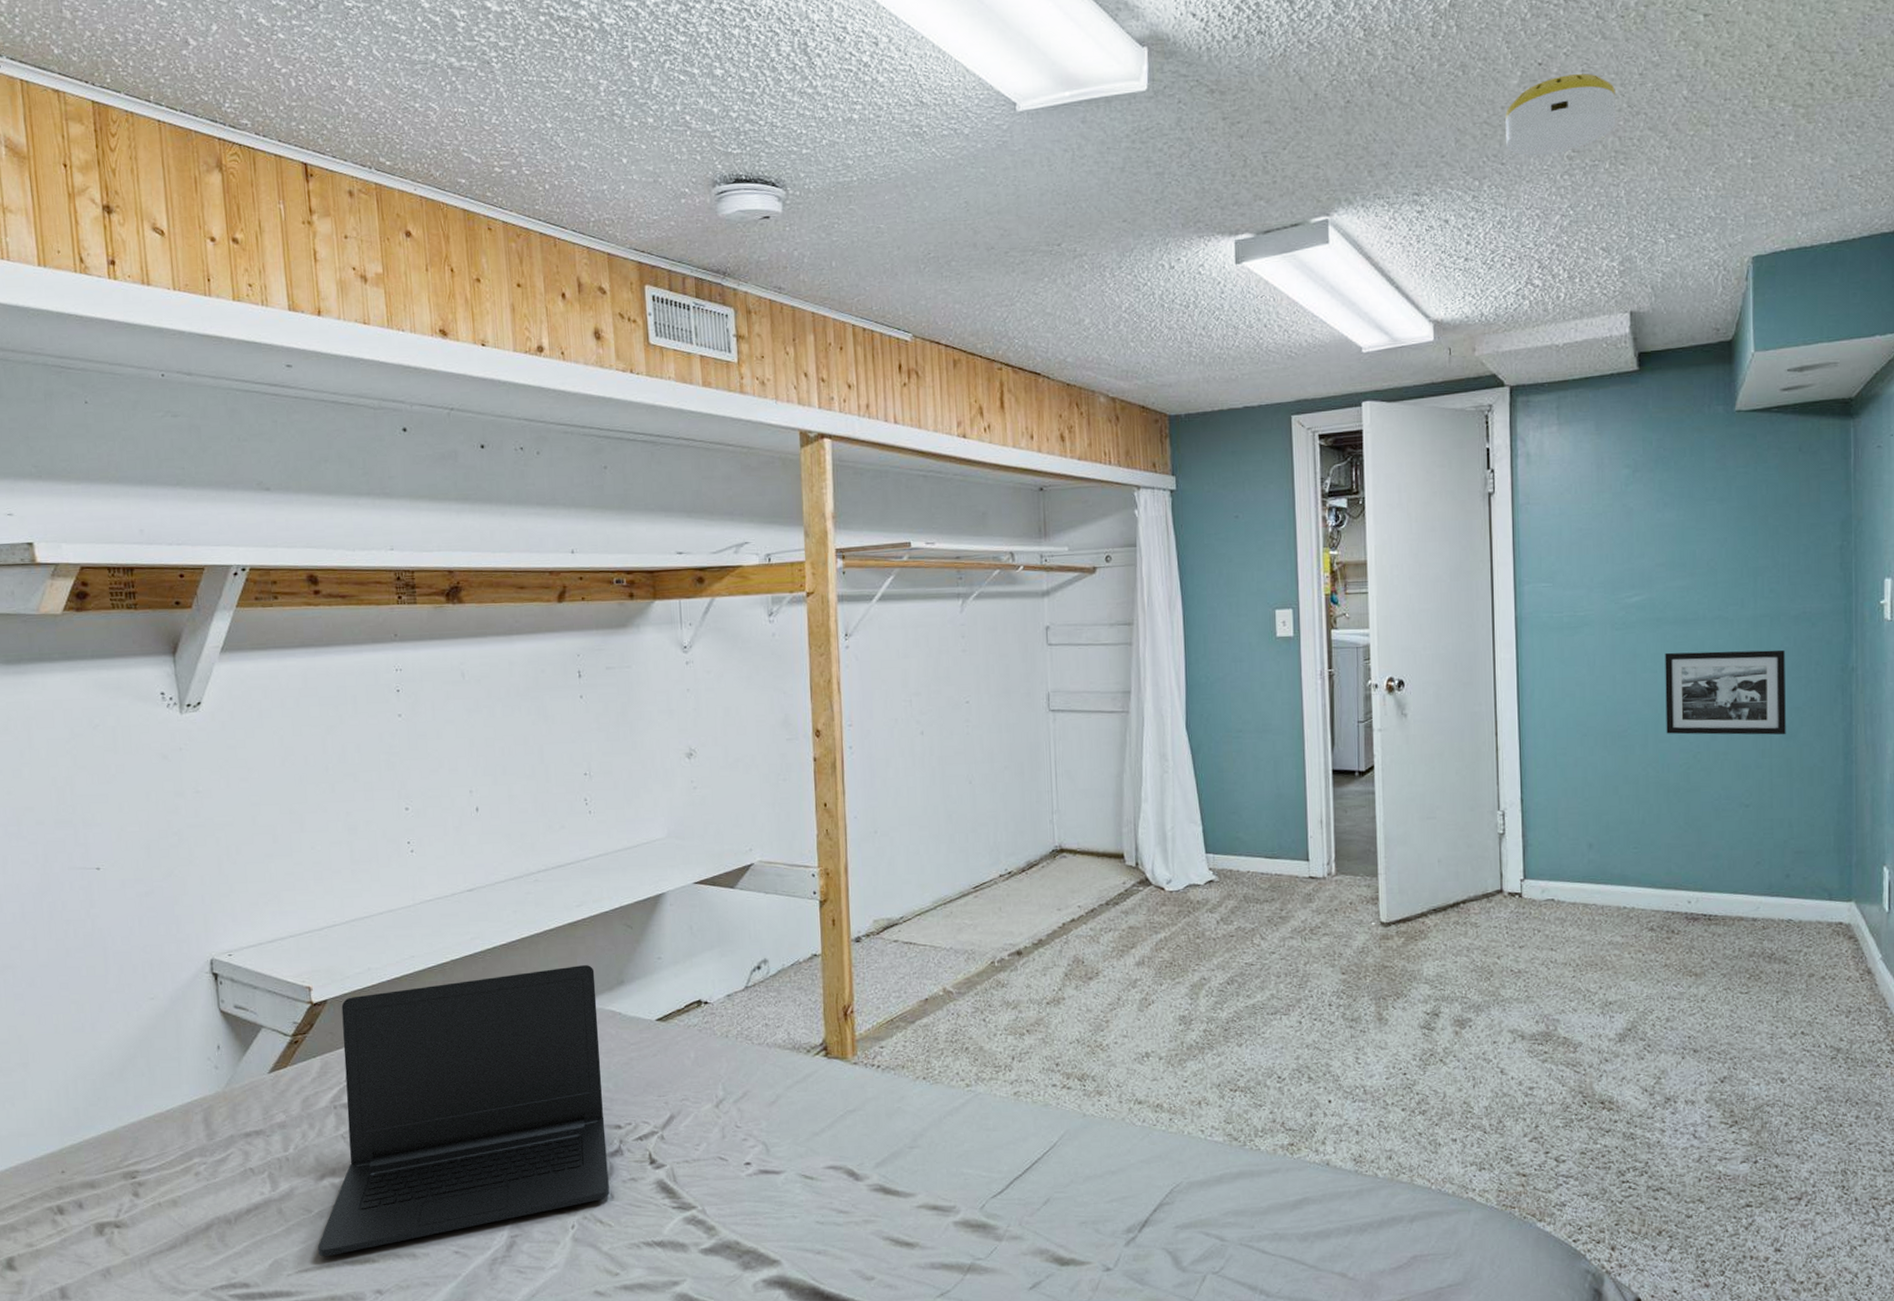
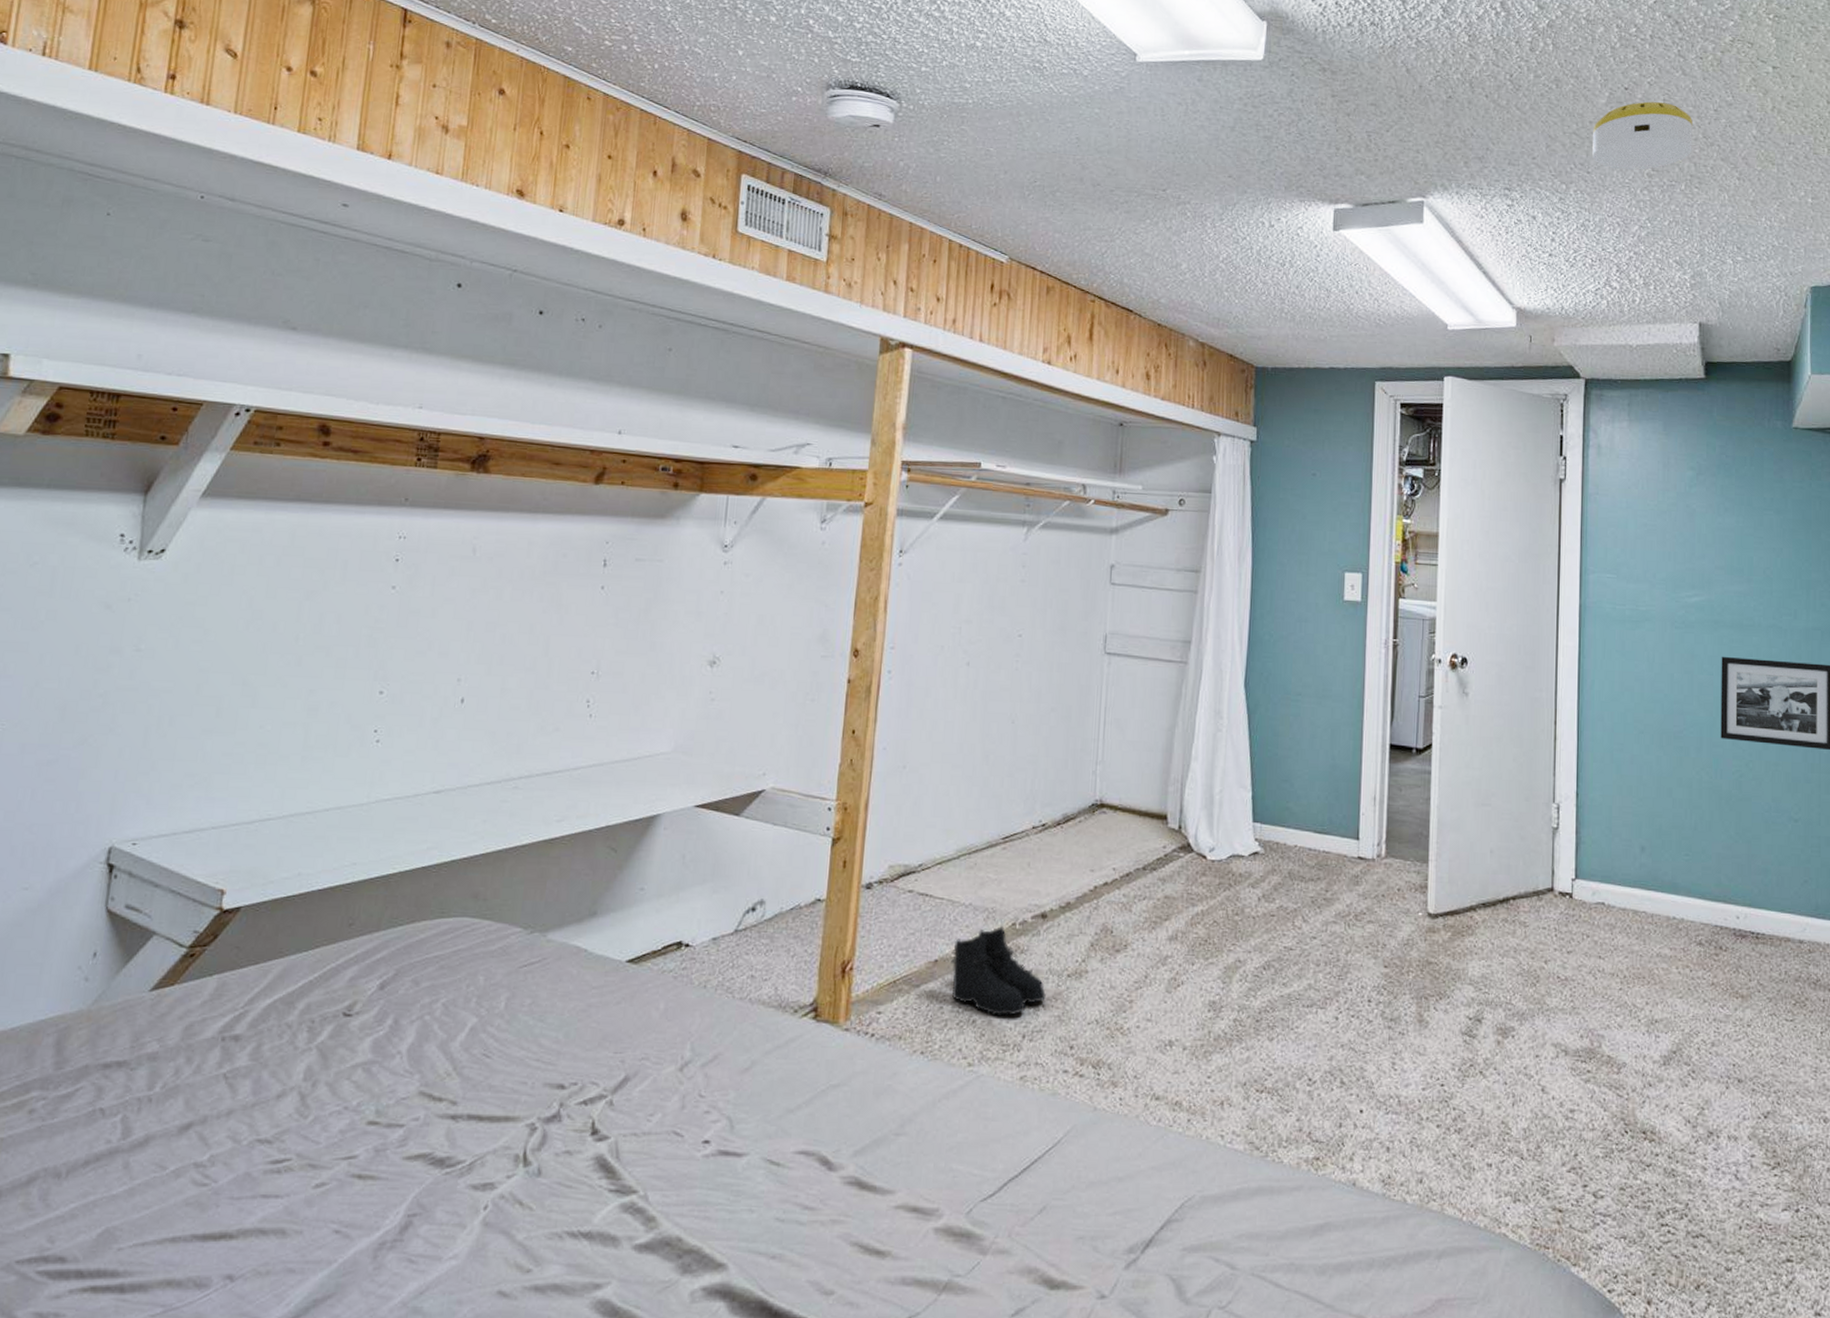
laptop: present [318,965,610,1257] -> none [164,890,565,1228]
boots: none [939,964,1029,1042] -> present [951,925,1046,1016]

